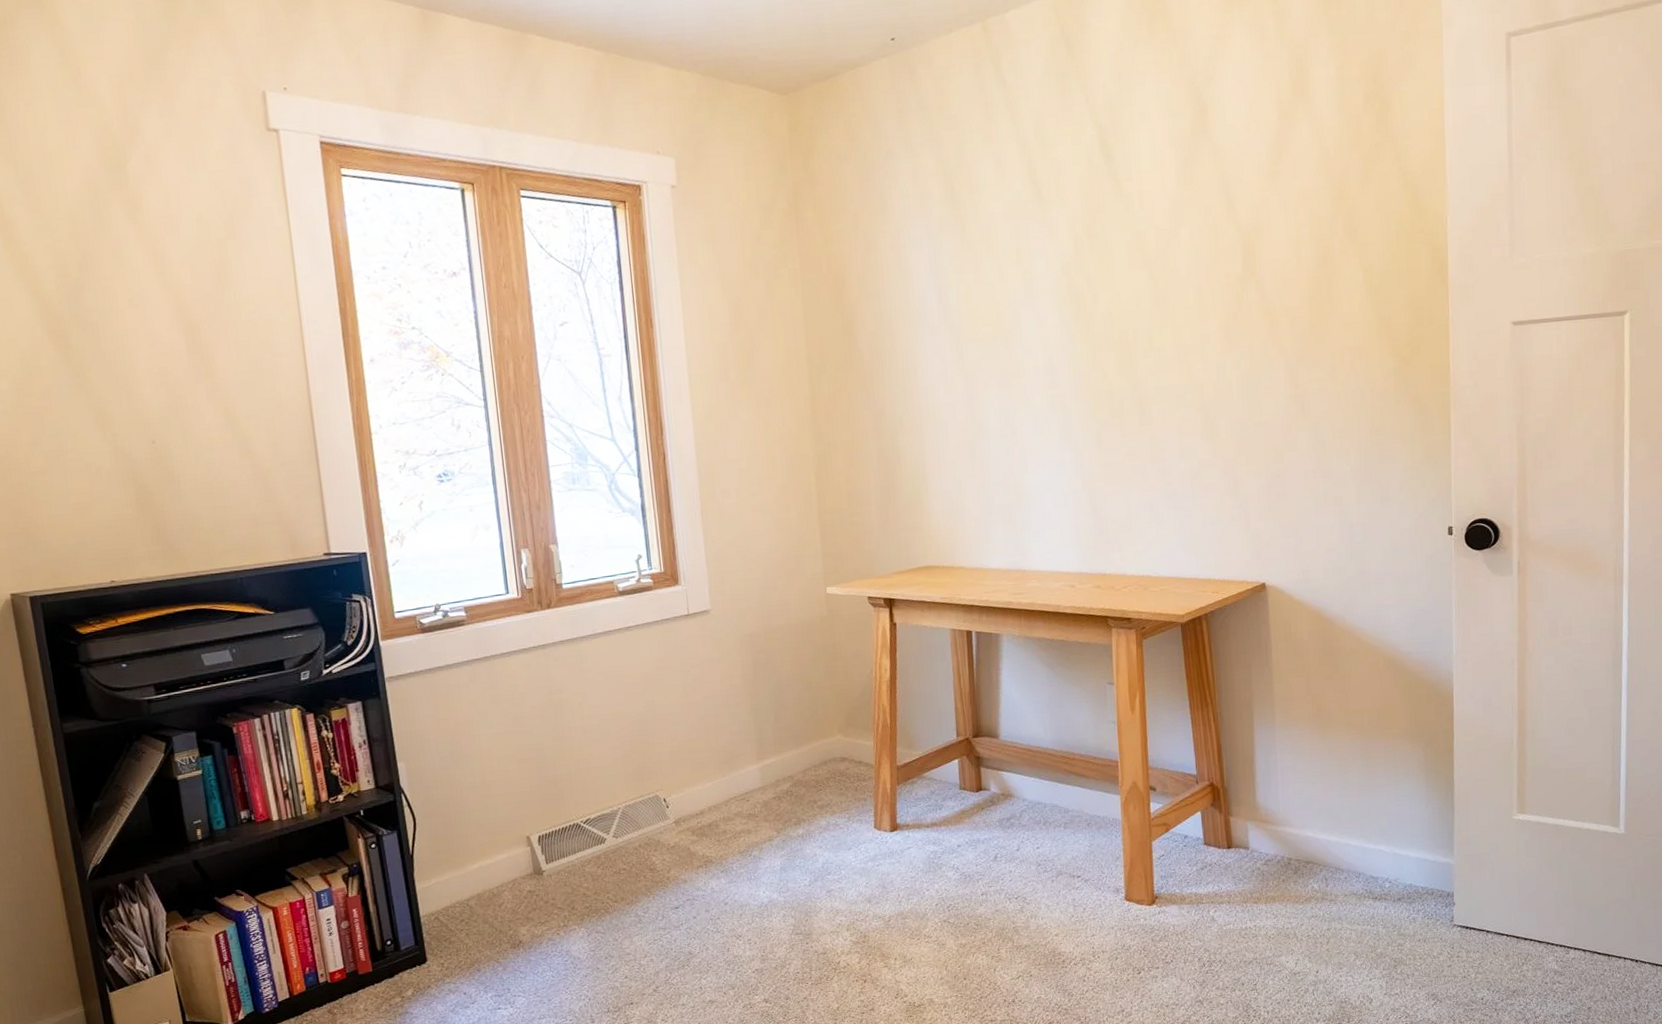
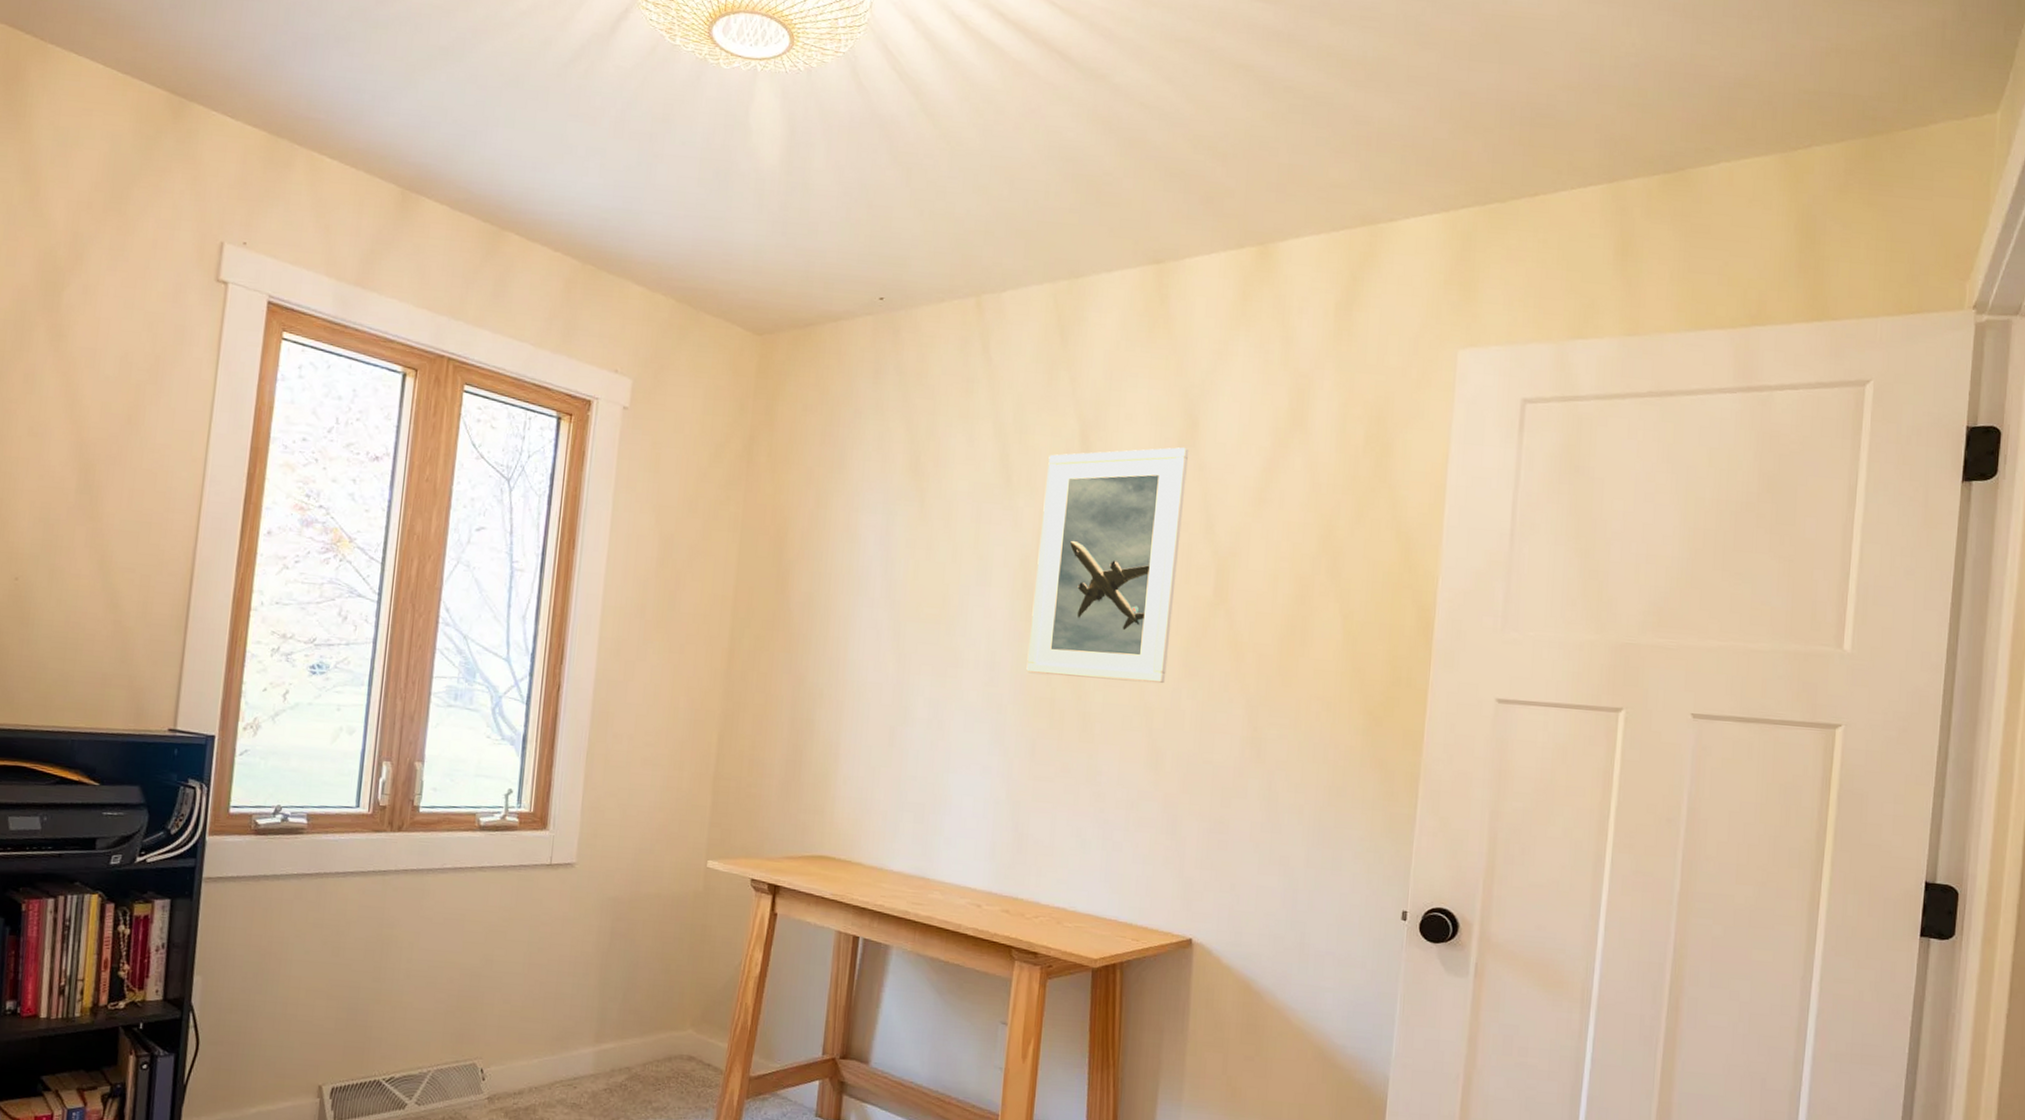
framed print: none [1073,135,1210,371] -> present [1026,447,1188,684]

